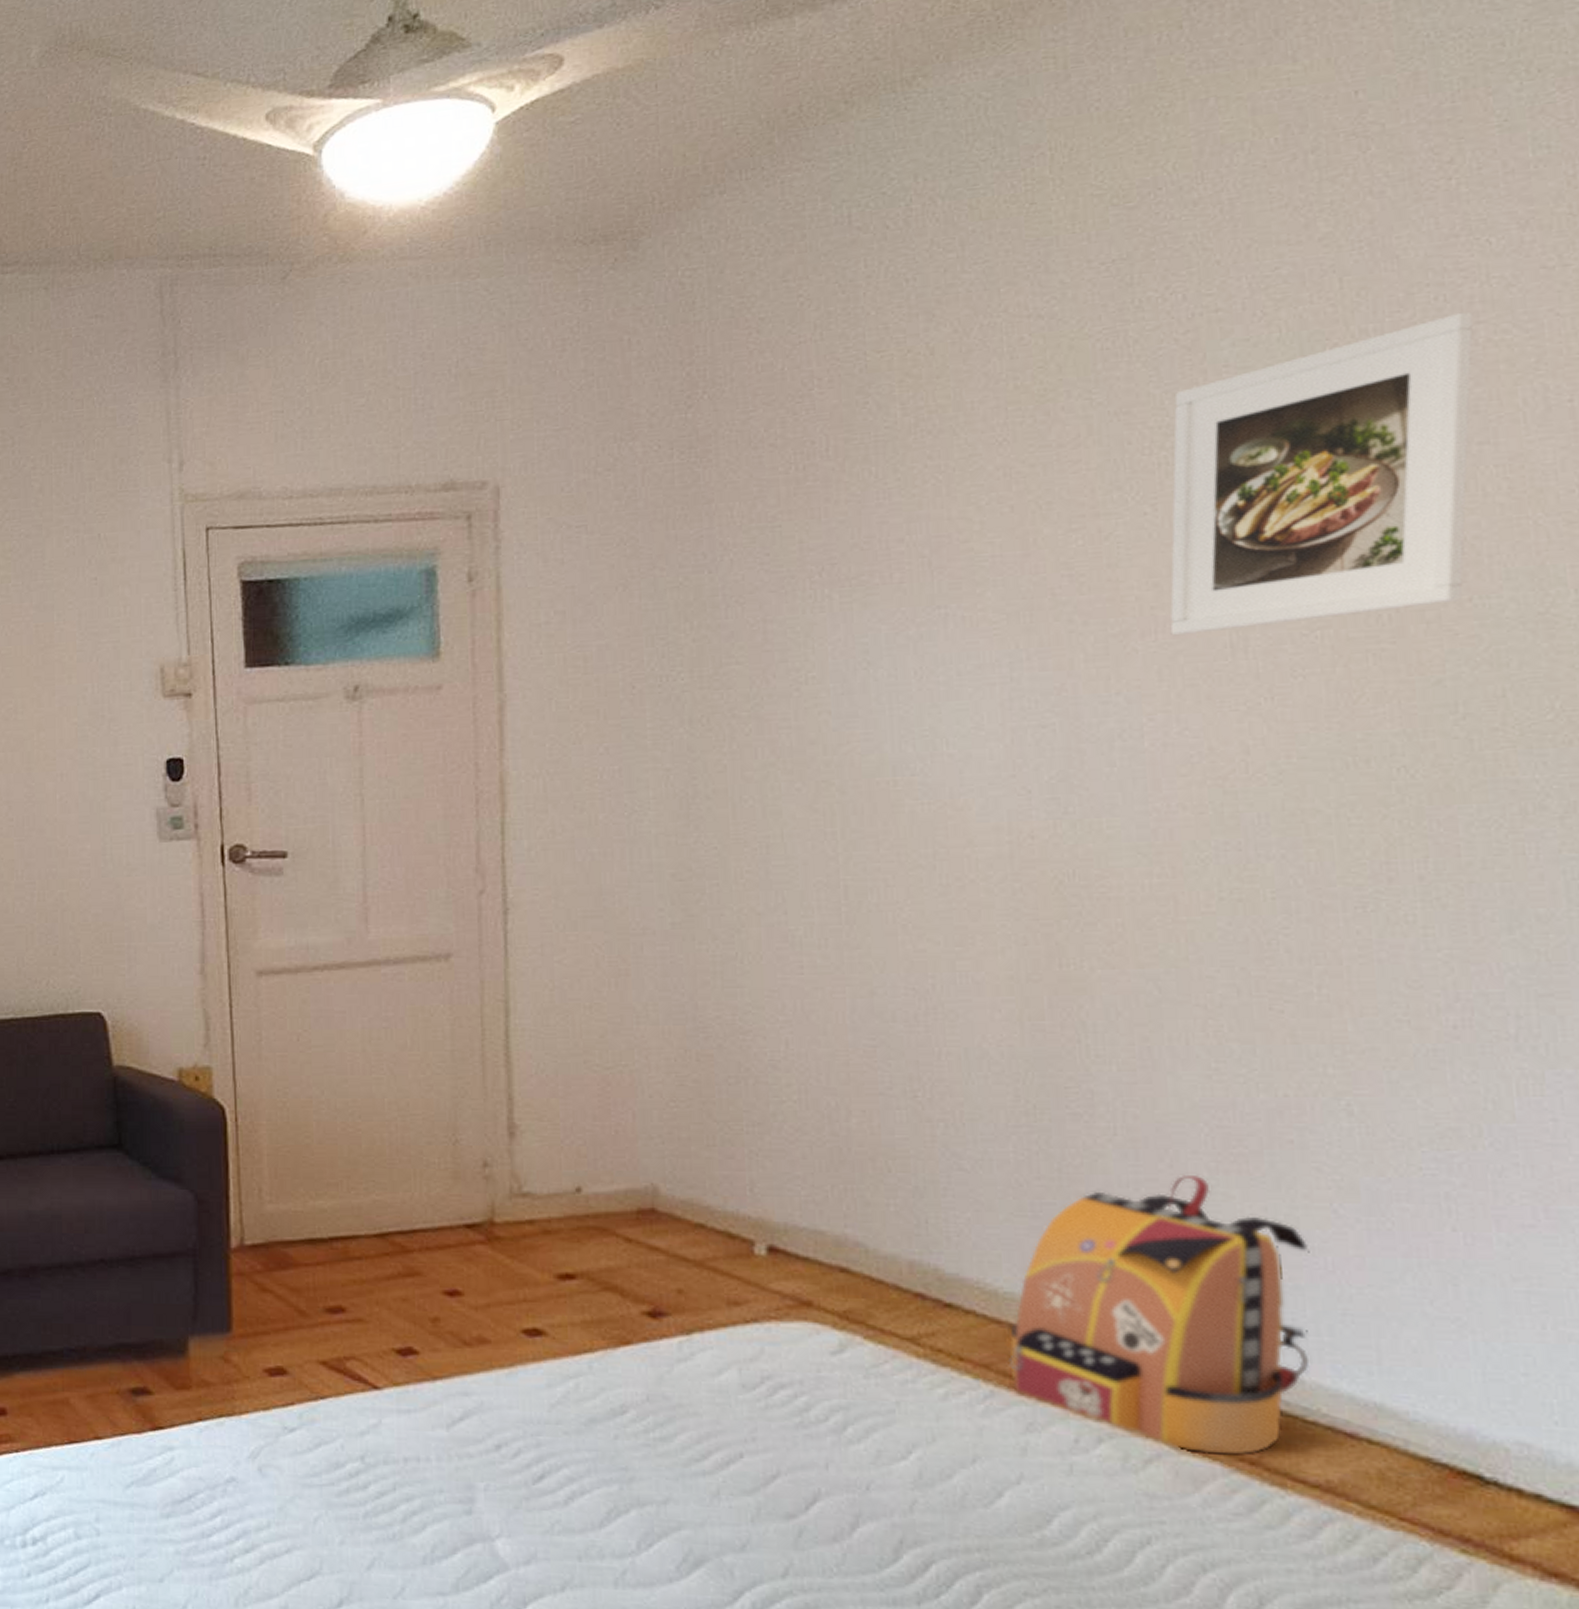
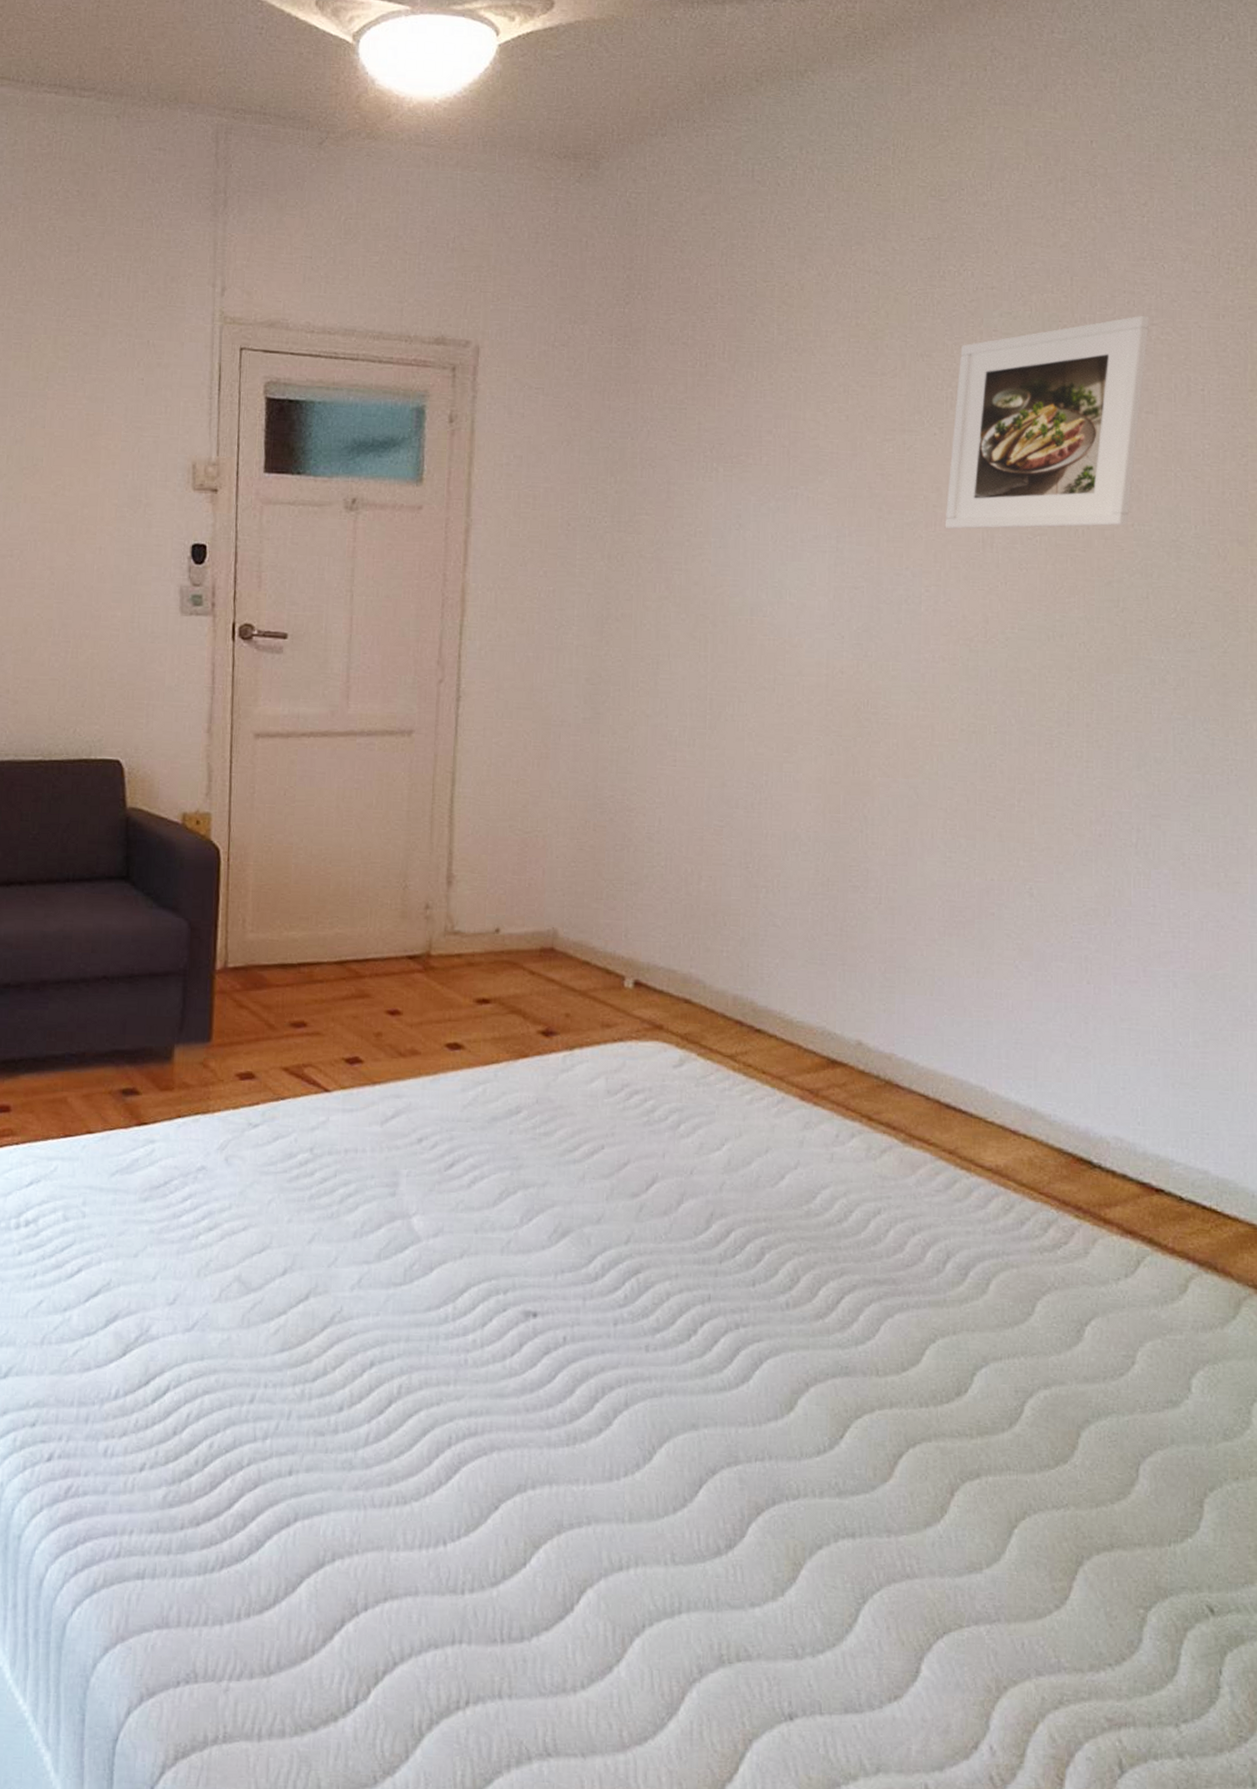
backpack: present [1008,1174,1310,1456] -> none [795,936,999,1147]

